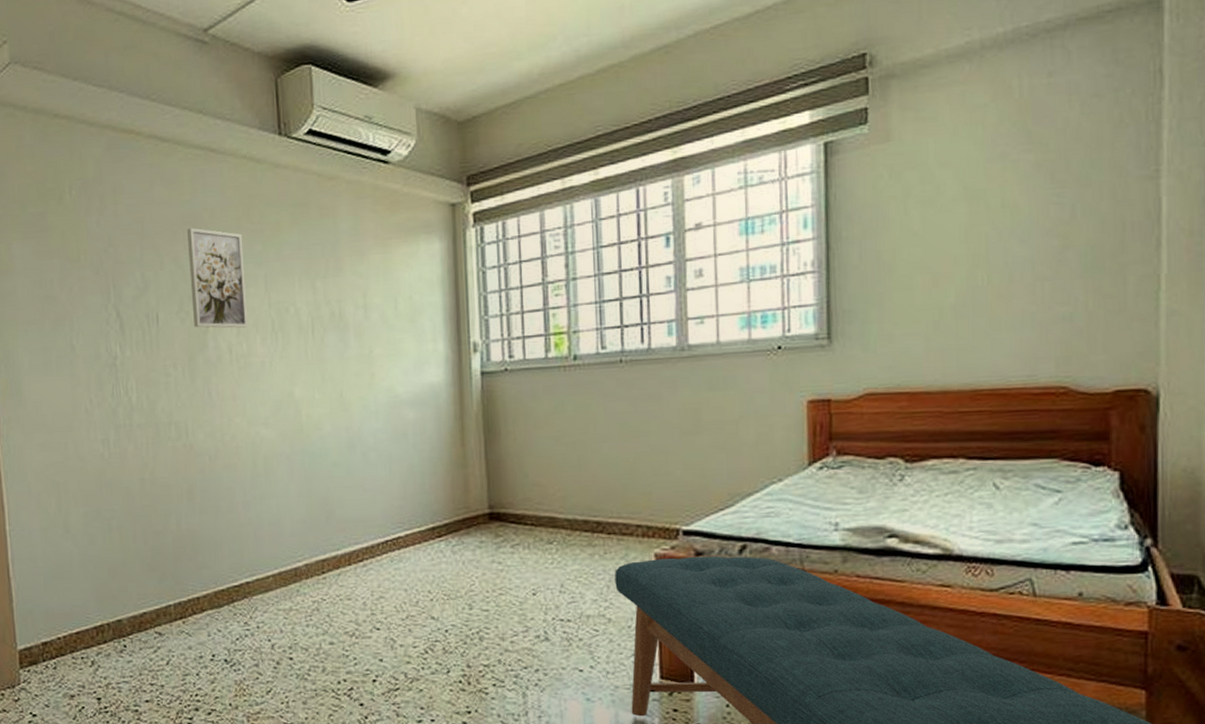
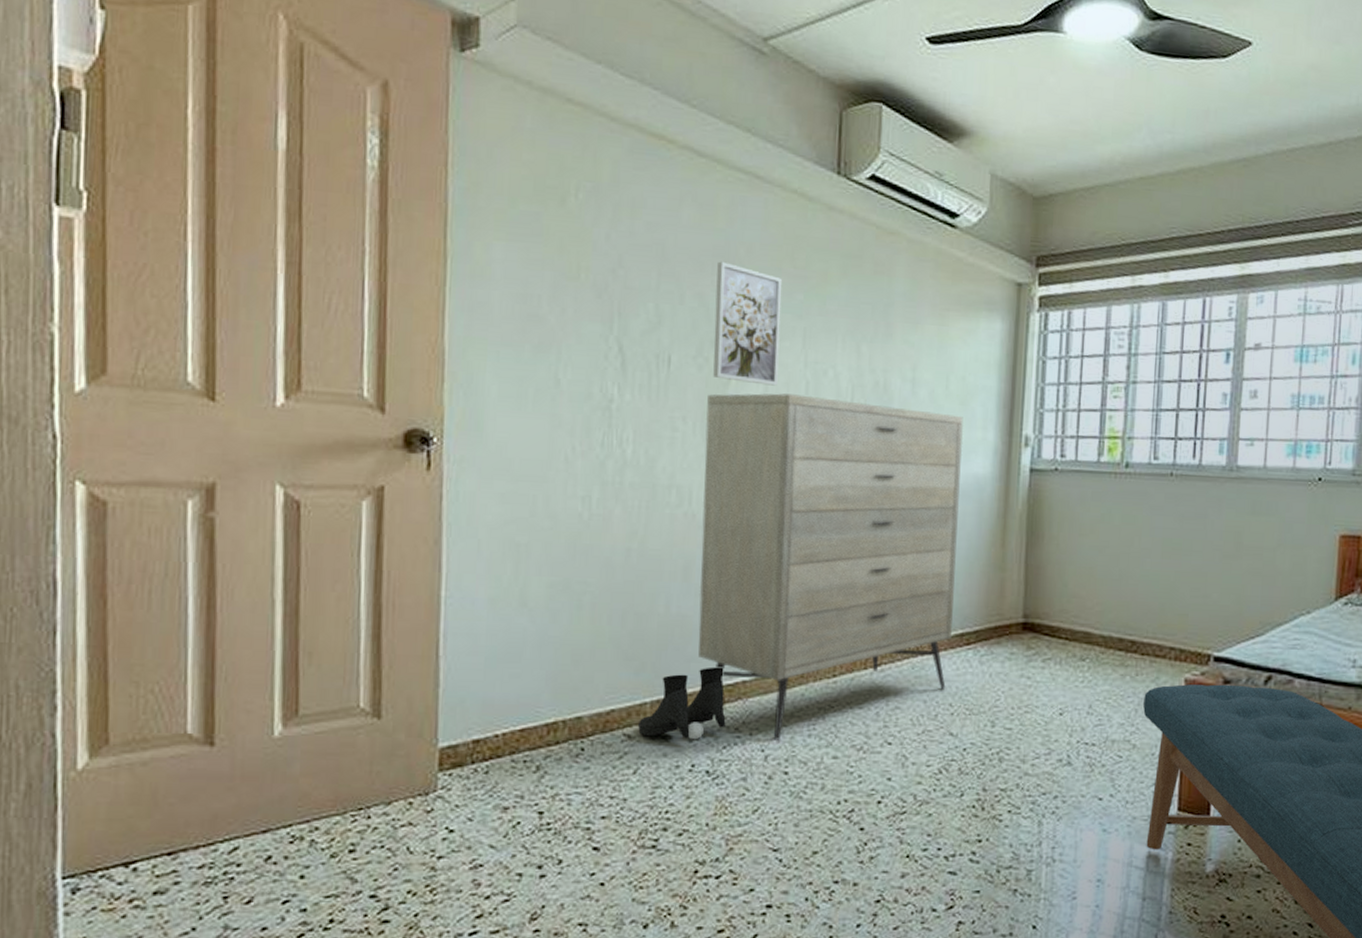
boots: none [165,571,236,634] -> present [637,666,726,740]
dresser: none [191,331,424,631] -> present [698,393,964,740]

